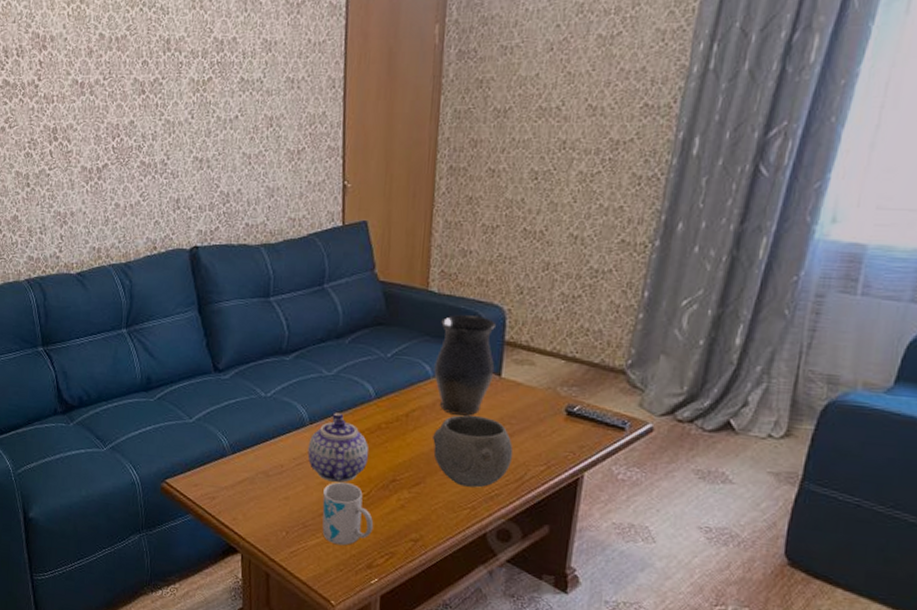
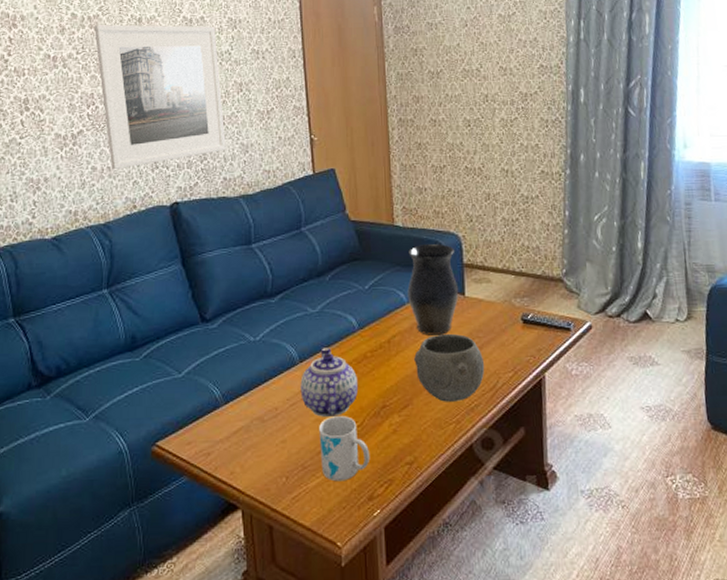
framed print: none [121,45,251,208] -> present [93,24,226,170]

